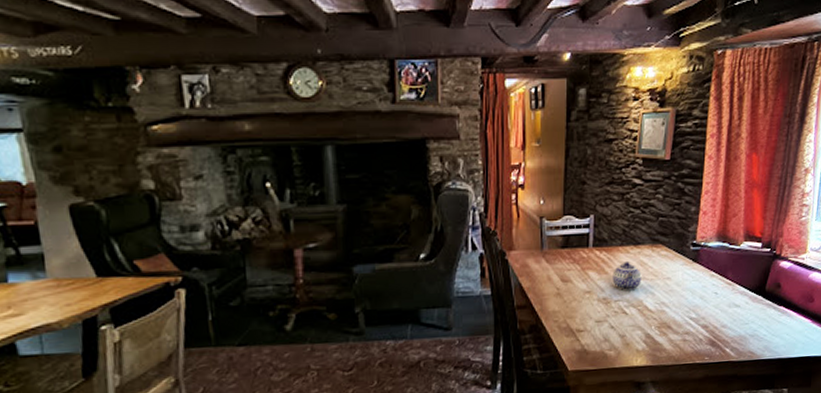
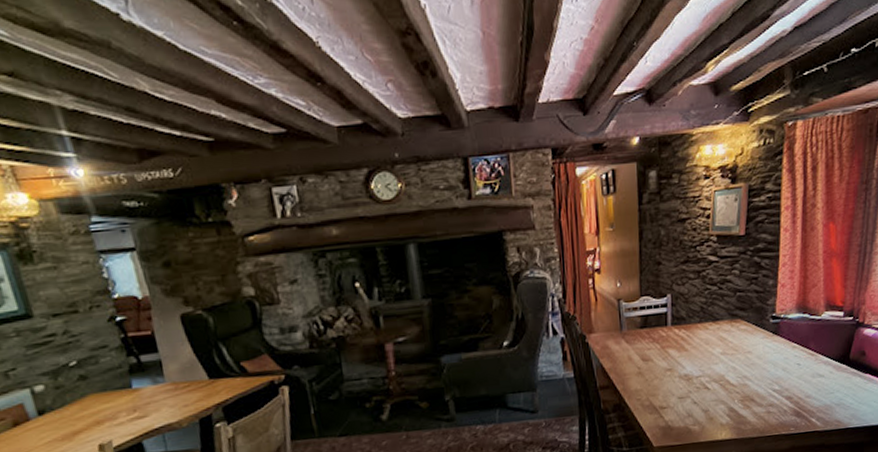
teapot: present [612,262,642,291] -> none [692,338,722,367]

